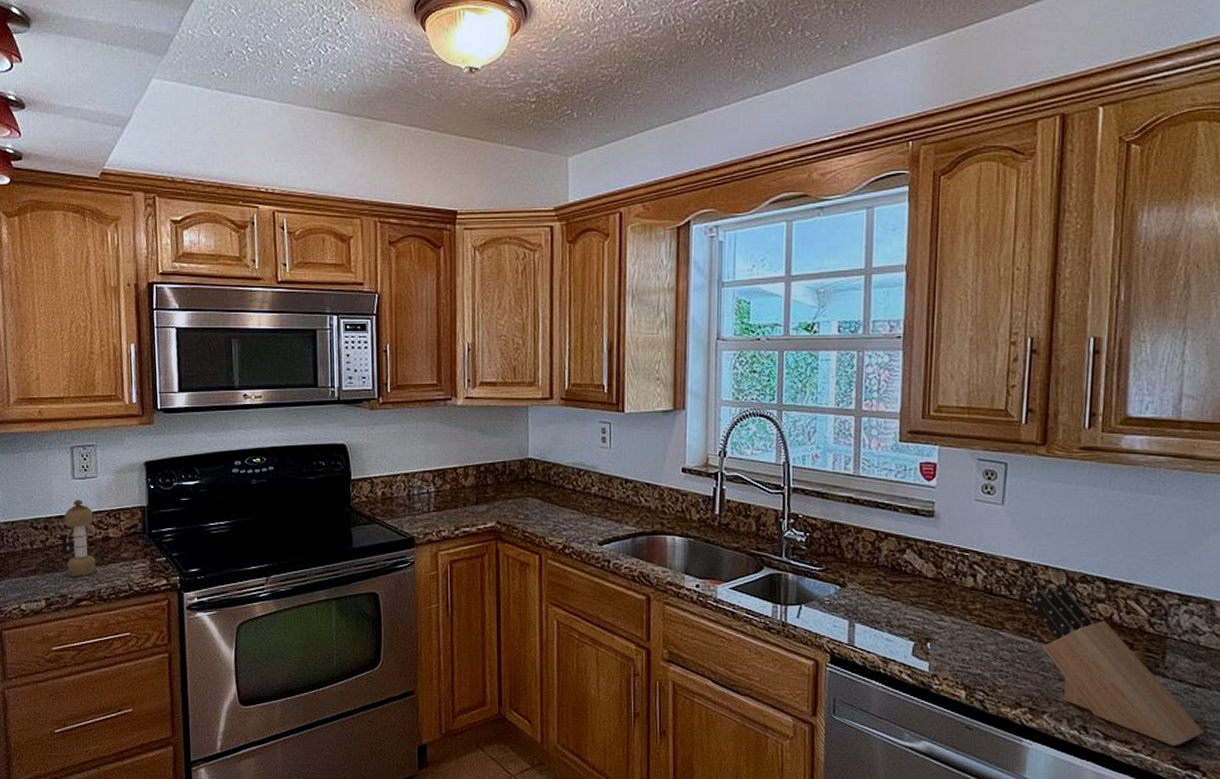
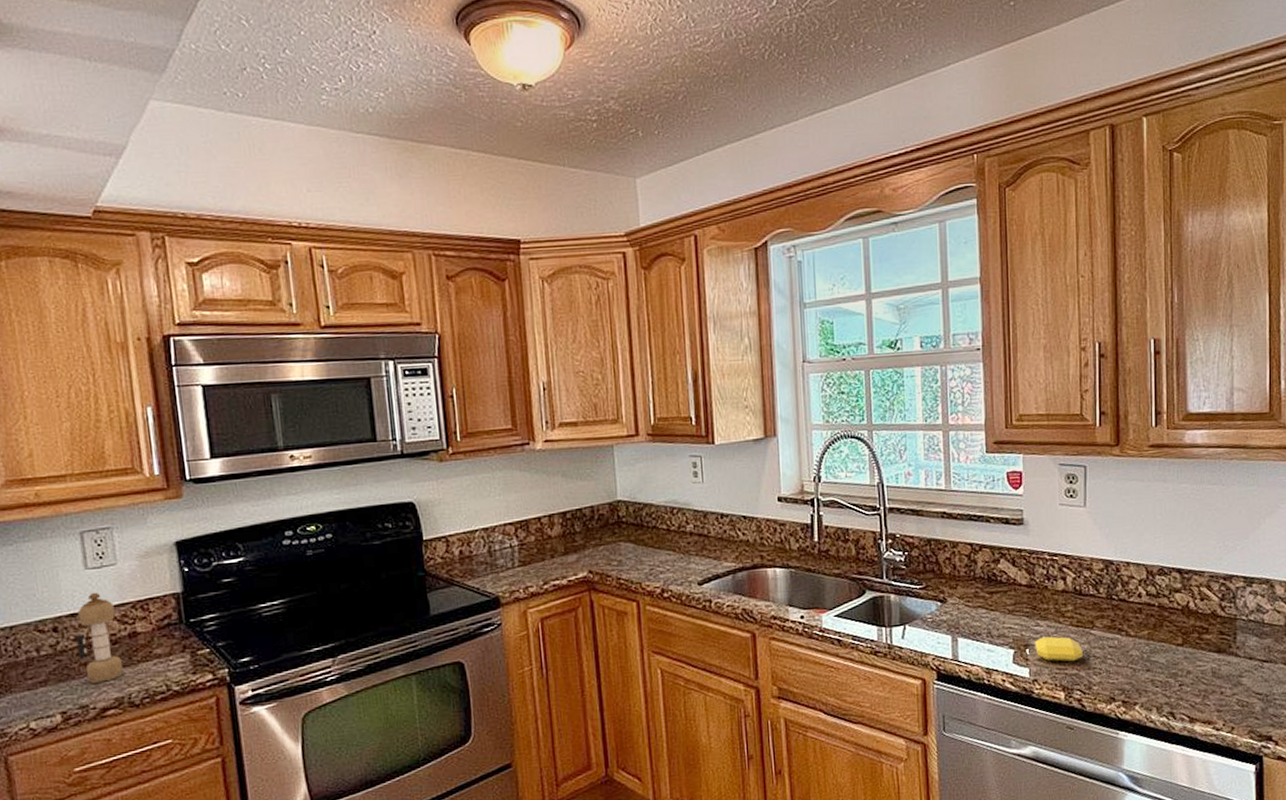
soap bar: none [937,632,989,662] -> present [1035,636,1083,662]
knife block: present [1032,584,1204,747] -> none [1118,578,1274,721]

